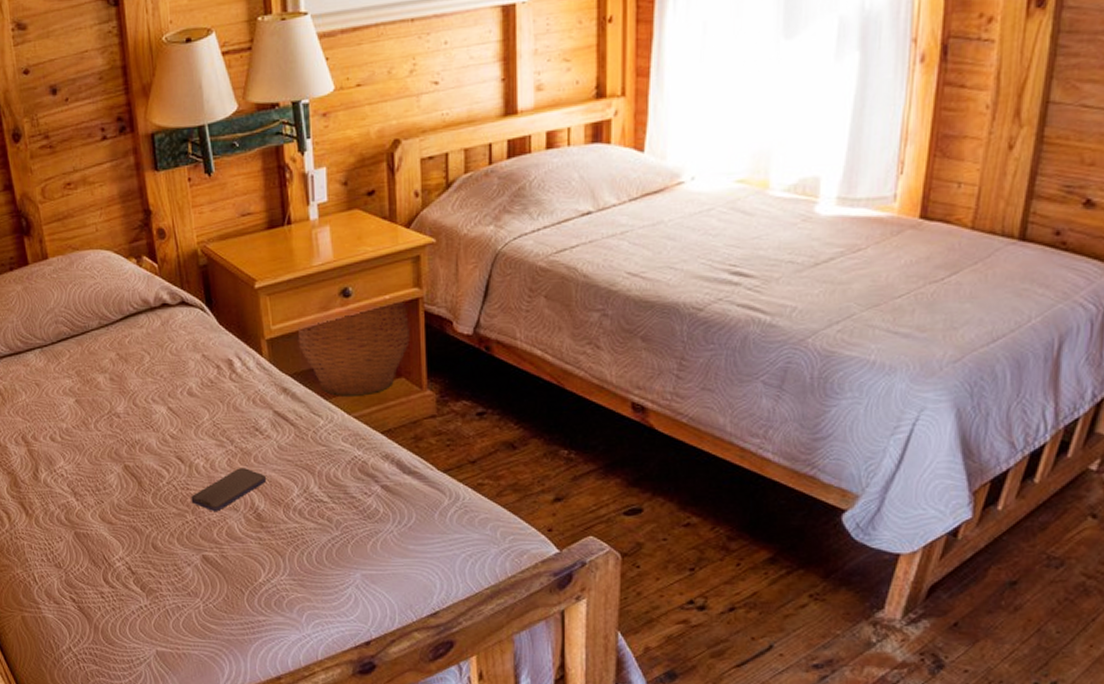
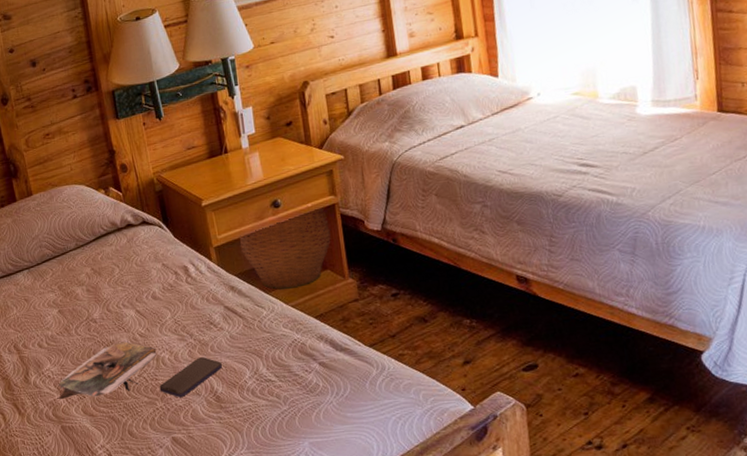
magazine: none [71,442,190,503] -> present [57,341,157,400]

